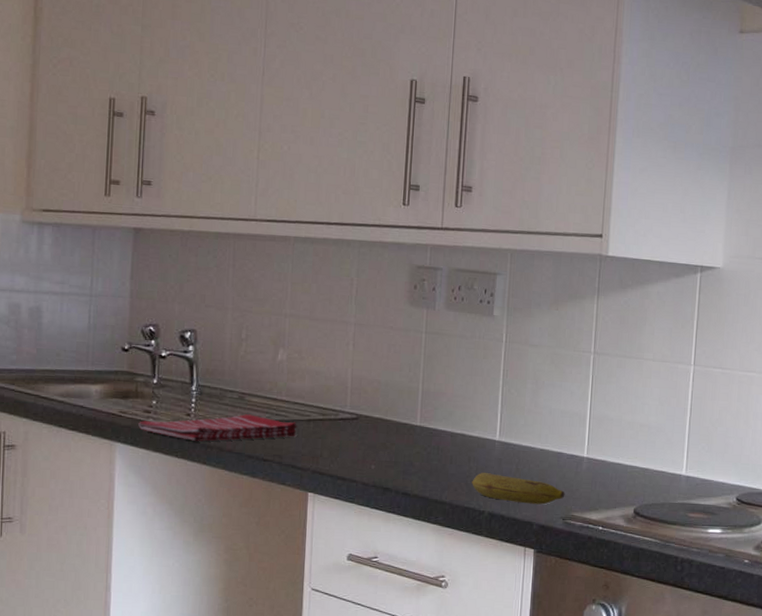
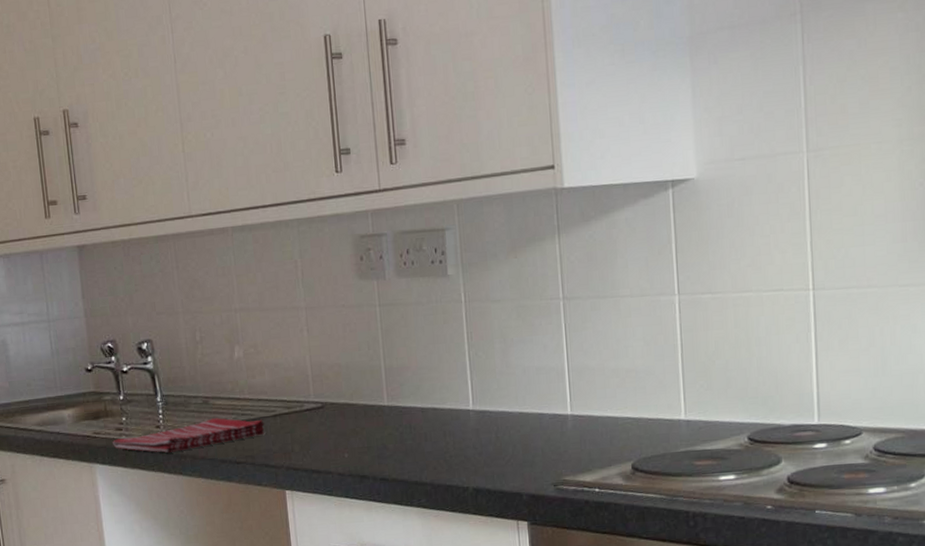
fruit: present [472,473,565,505] -> none [451,446,553,474]

